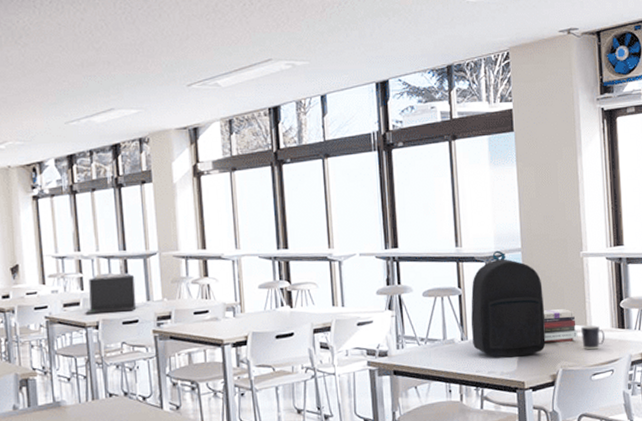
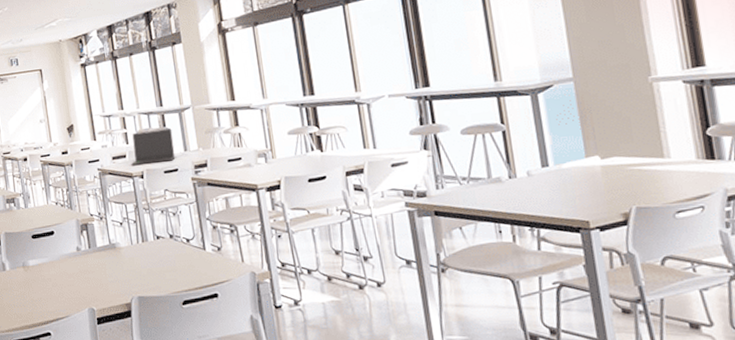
backpack: present [471,250,546,358] -> none [516,81,612,196]
books: present [544,309,578,342] -> none [607,140,654,178]
mug: present [581,325,605,350] -> none [656,157,690,185]

